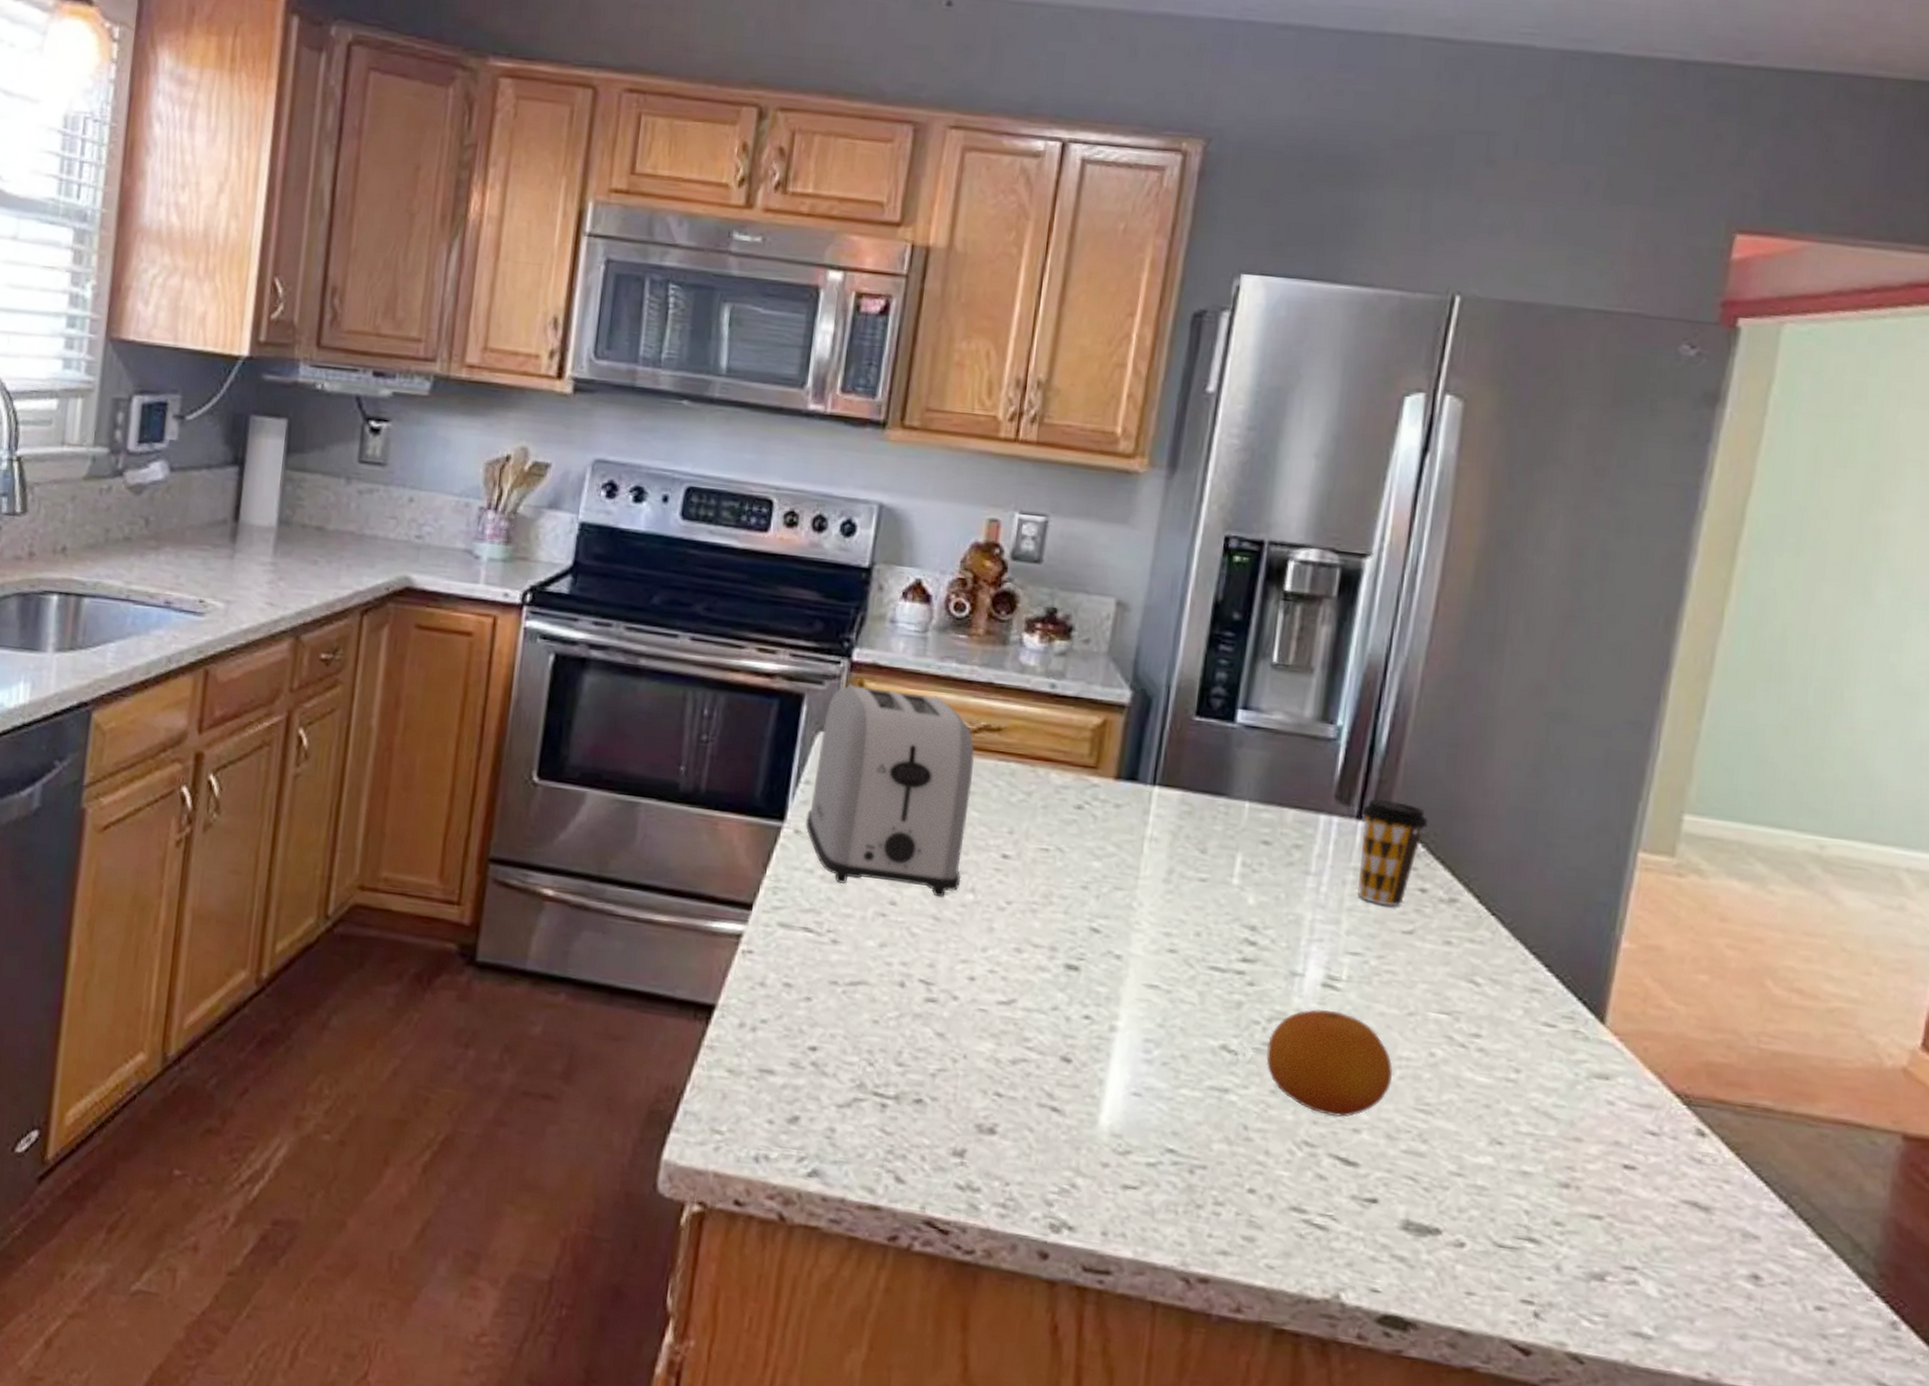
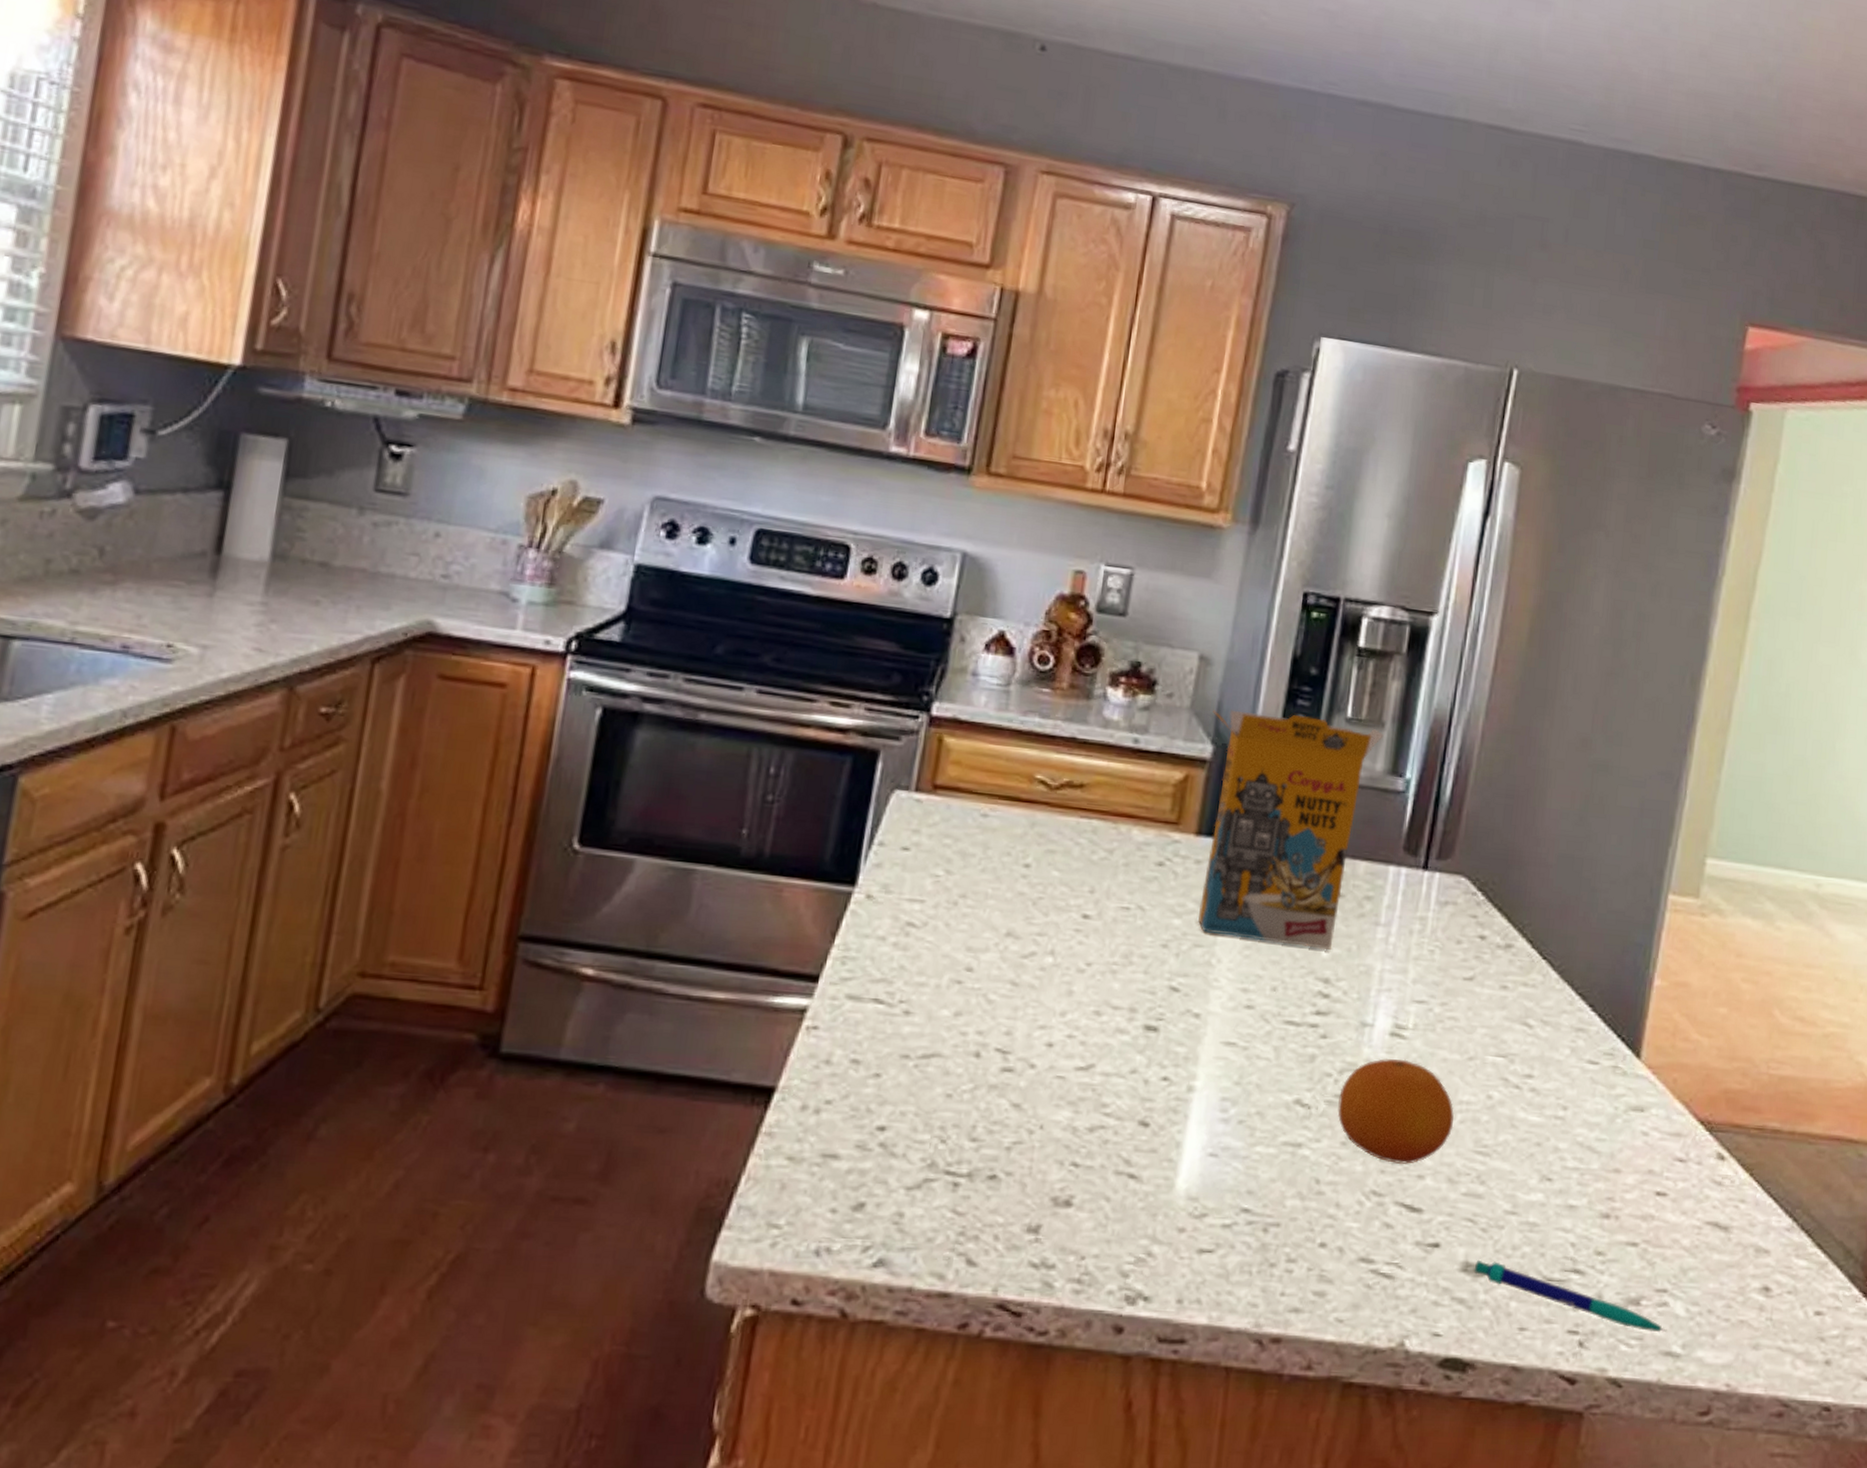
toaster: present [805,684,975,898] -> none [877,740,1057,962]
cereal box: none [1119,655,1313,898] -> present [1198,709,1384,950]
coffee cup: present [1357,798,1428,907] -> none [1423,849,1487,955]
pen: none [1415,1219,1637,1312] -> present [1474,1259,1667,1333]

